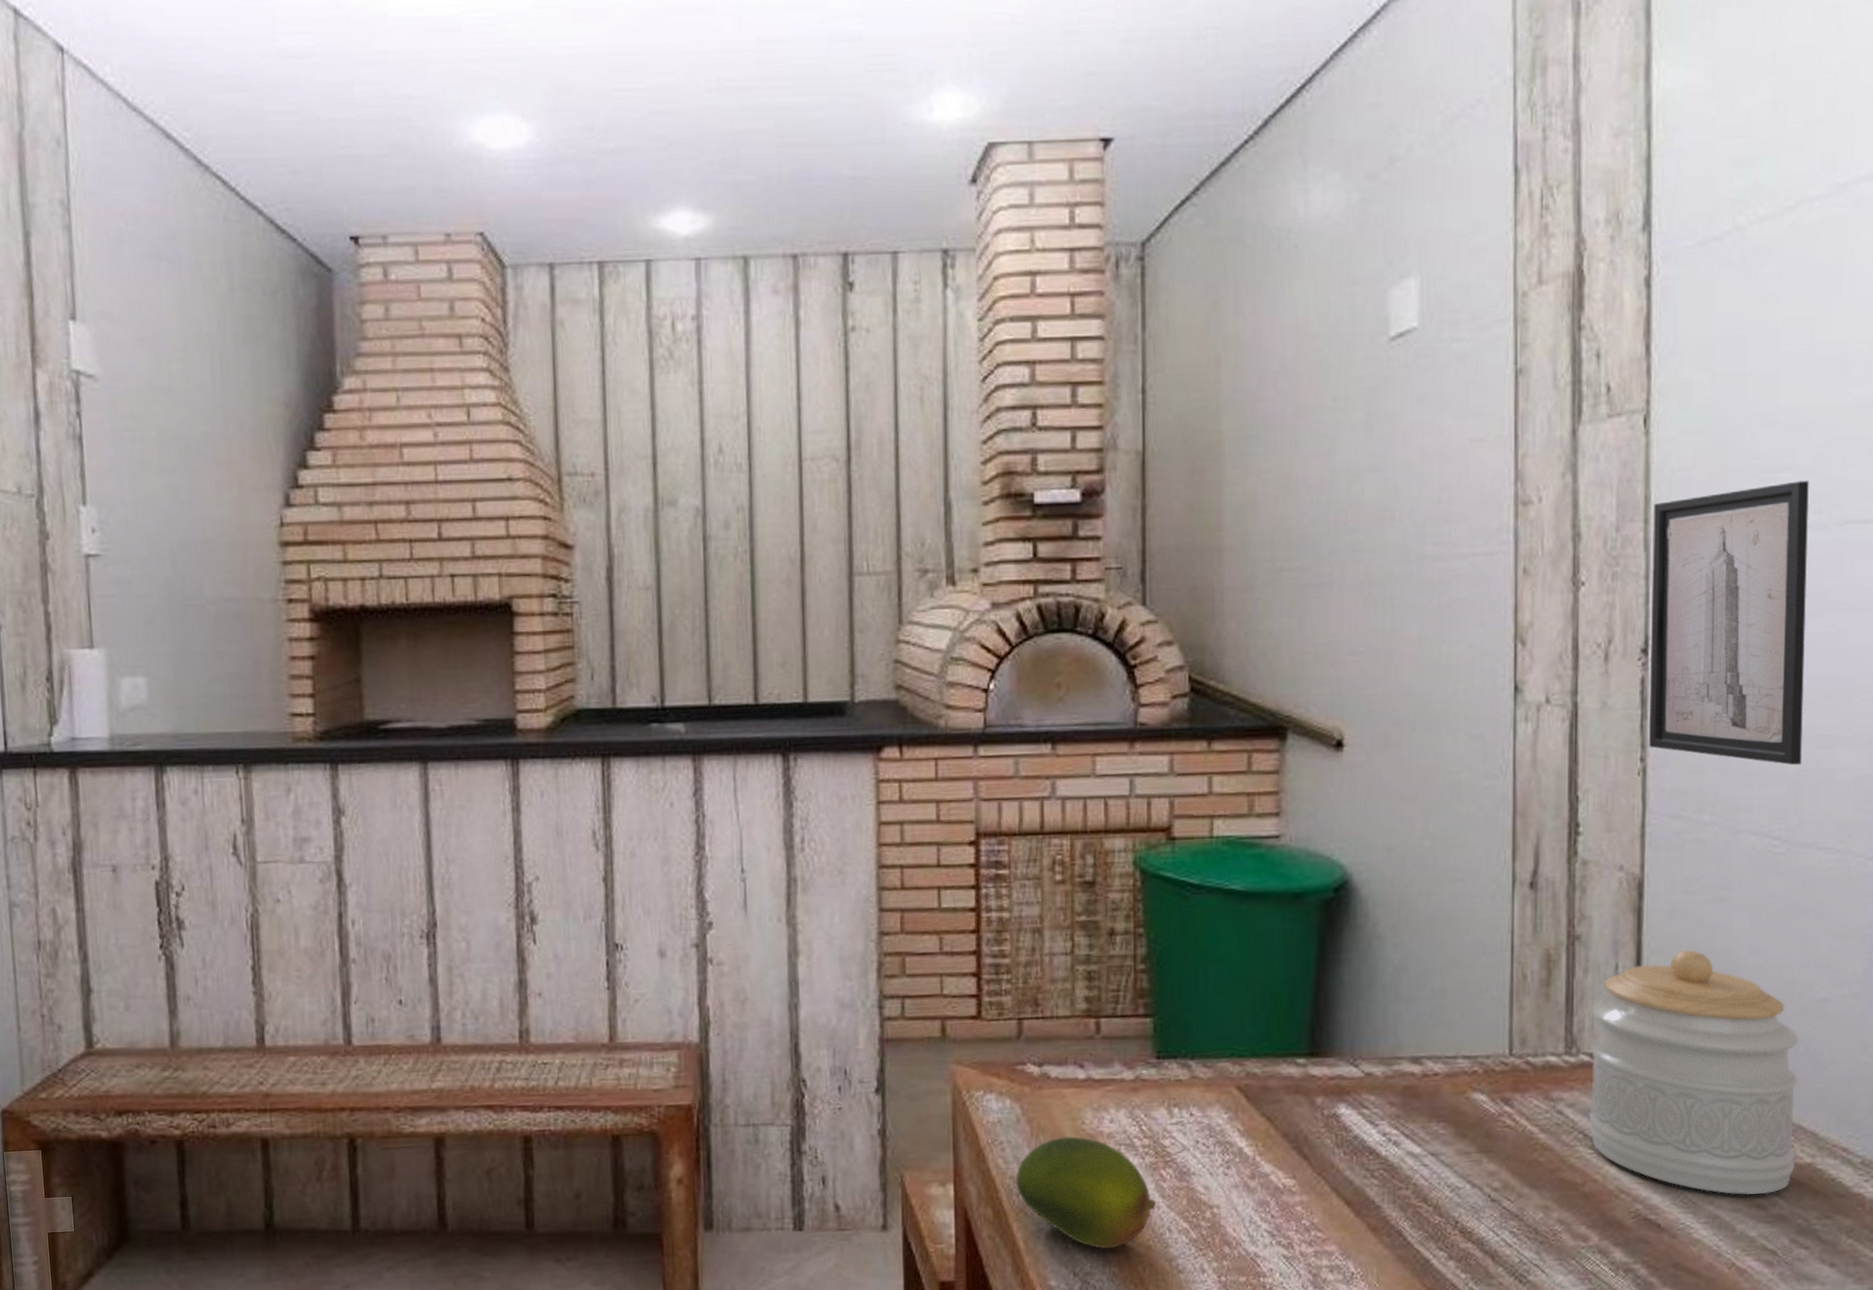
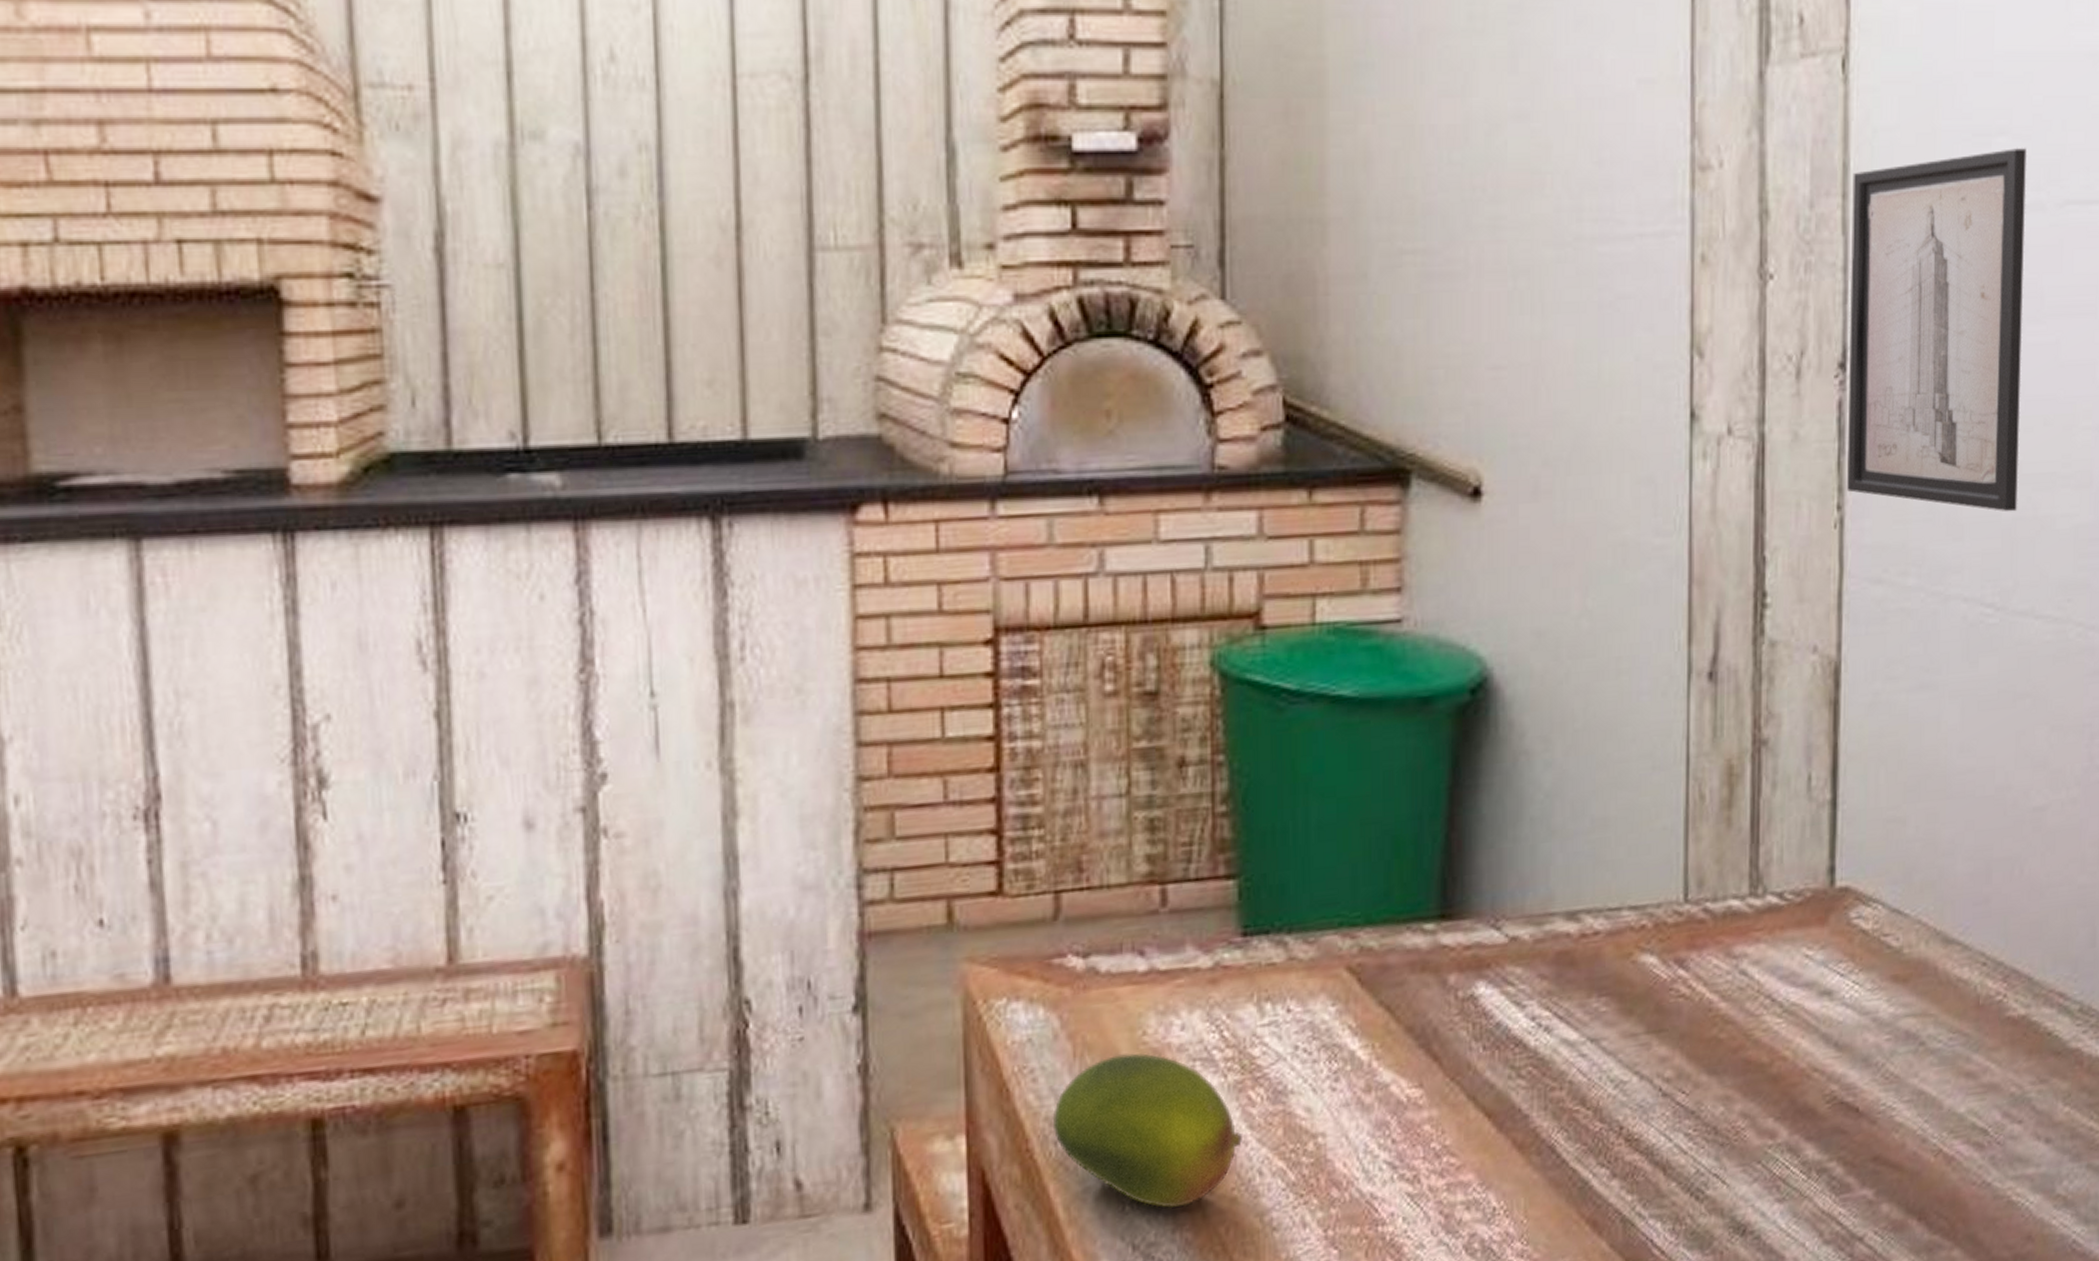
jar: present [1588,950,1798,1196] -> none [1777,752,2012,1063]

